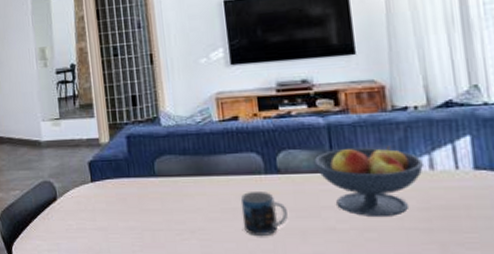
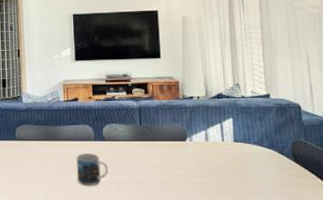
fruit bowl: present [314,146,425,216] -> none [128,124,202,173]

